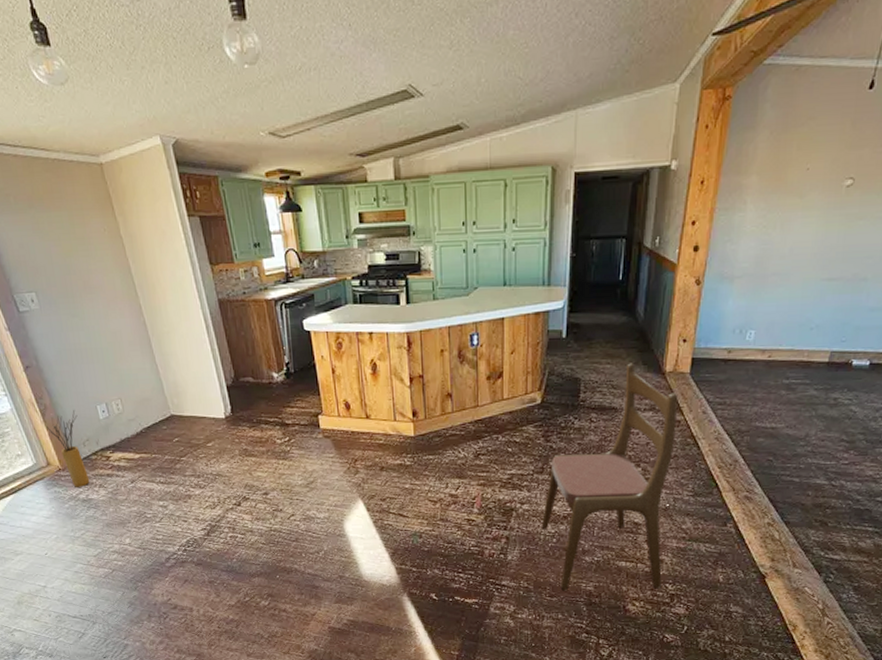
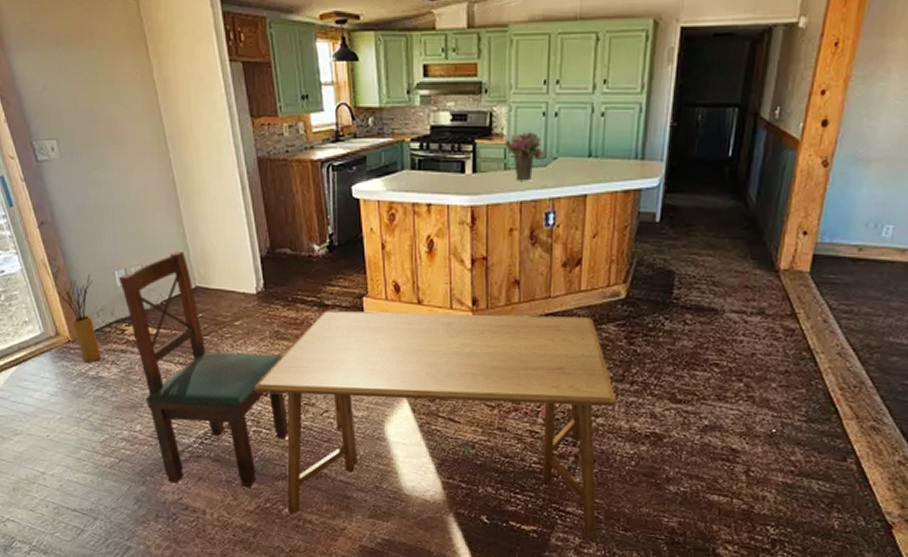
dining chair: none [101,385,261,587] -> present [119,251,288,488]
dining table: none [229,421,538,605] -> present [255,311,617,534]
flower bouquet: none [432,266,467,309] -> present [505,131,545,181]
dining chair: present [541,363,678,590] -> none [617,256,794,532]

